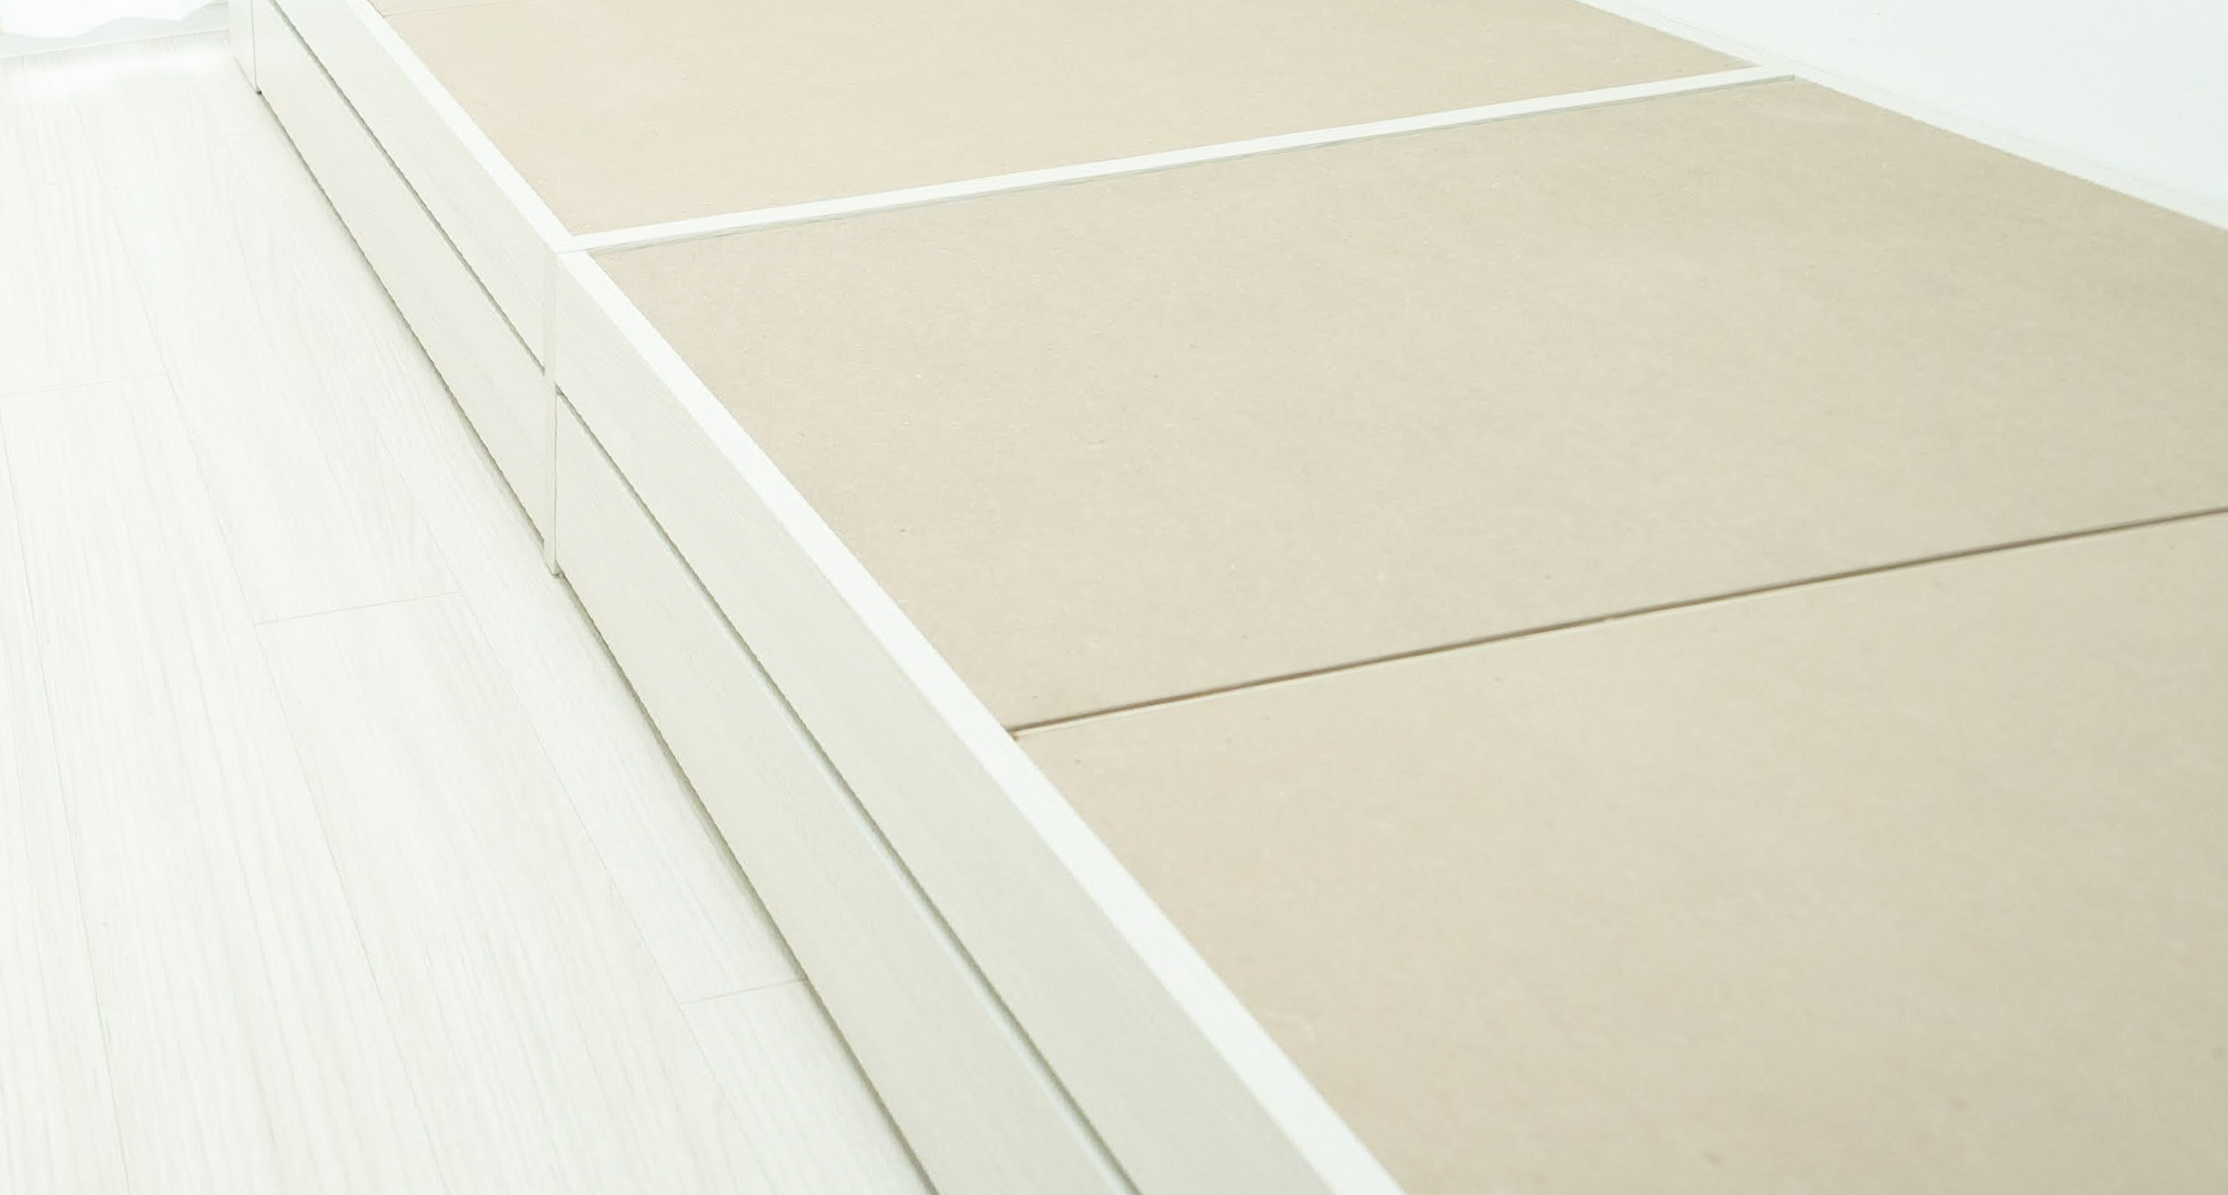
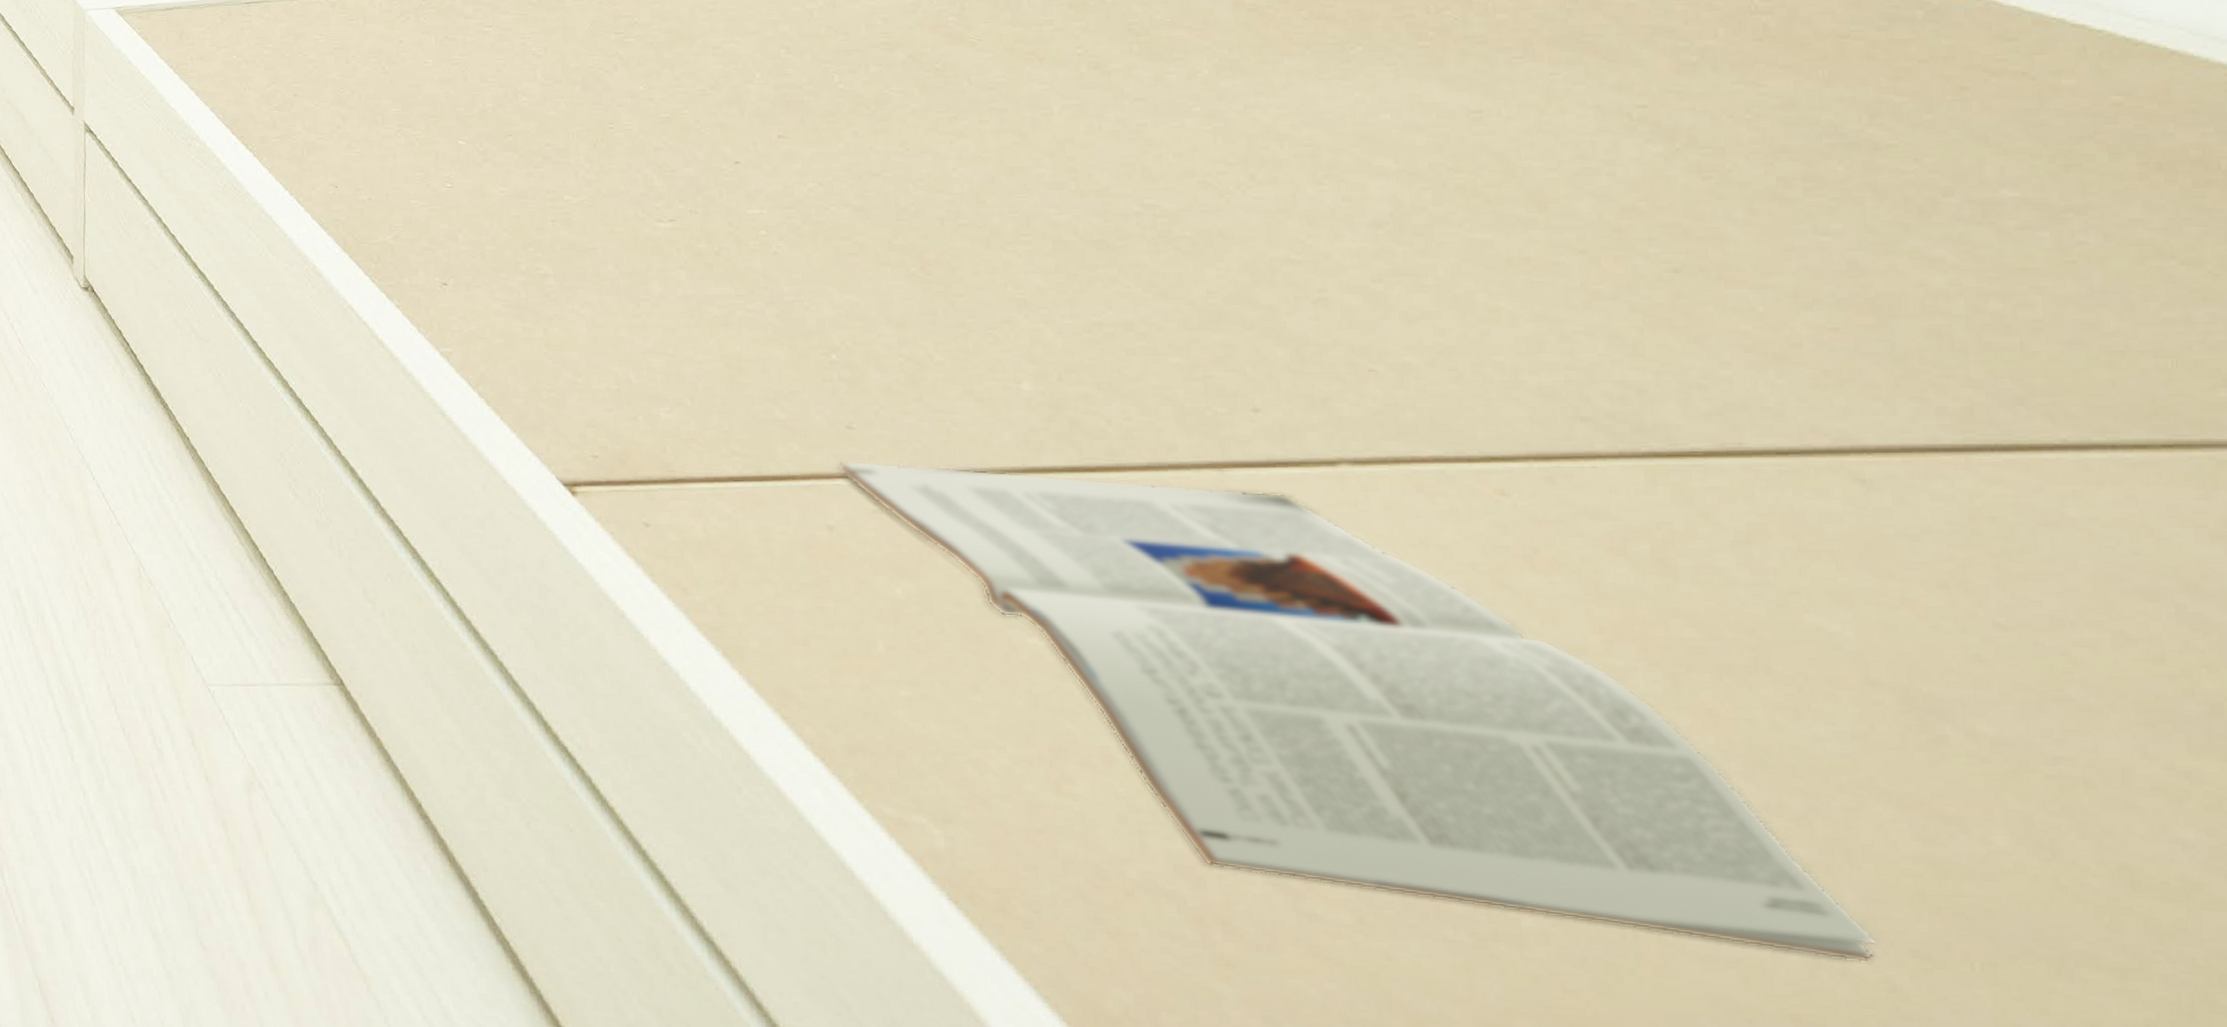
magazine: none [1235,653,1940,1015] -> present [837,459,1878,964]

